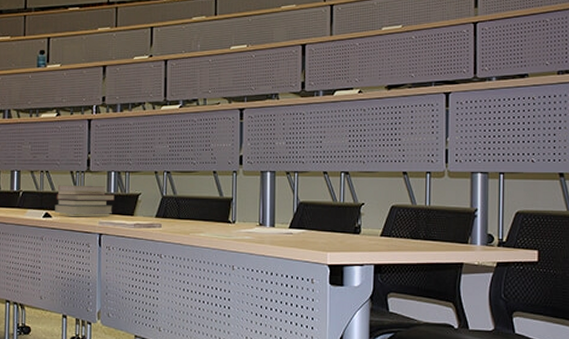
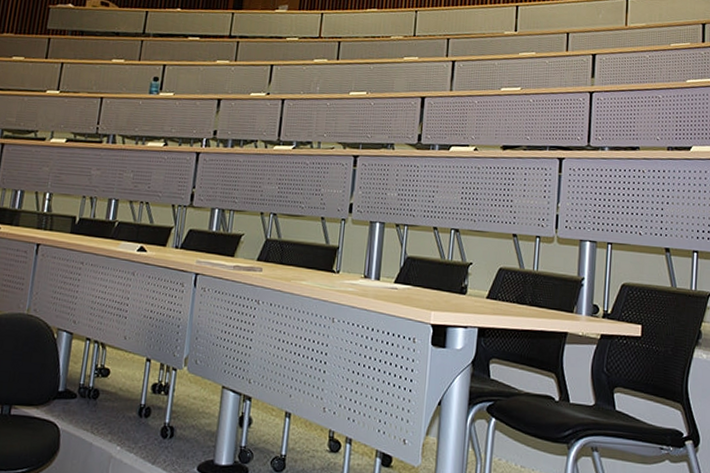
books: present [55,185,115,217] -> none [150,218,216,256]

